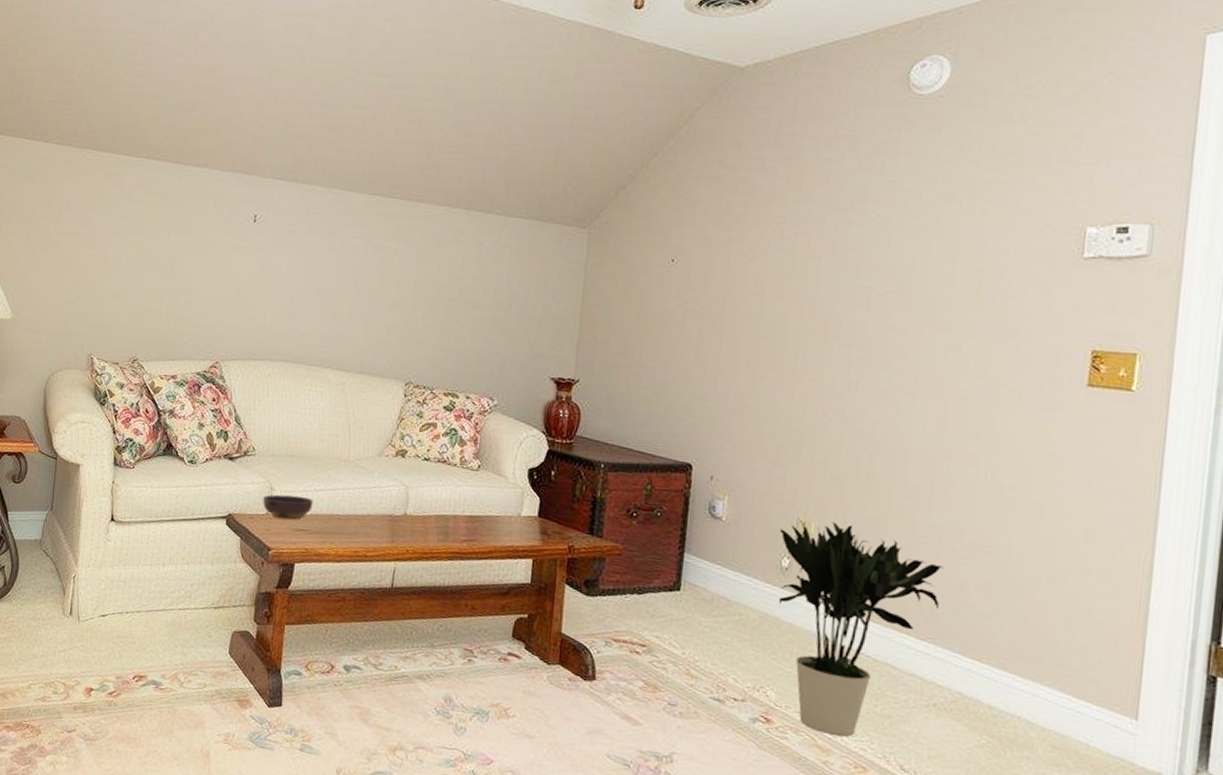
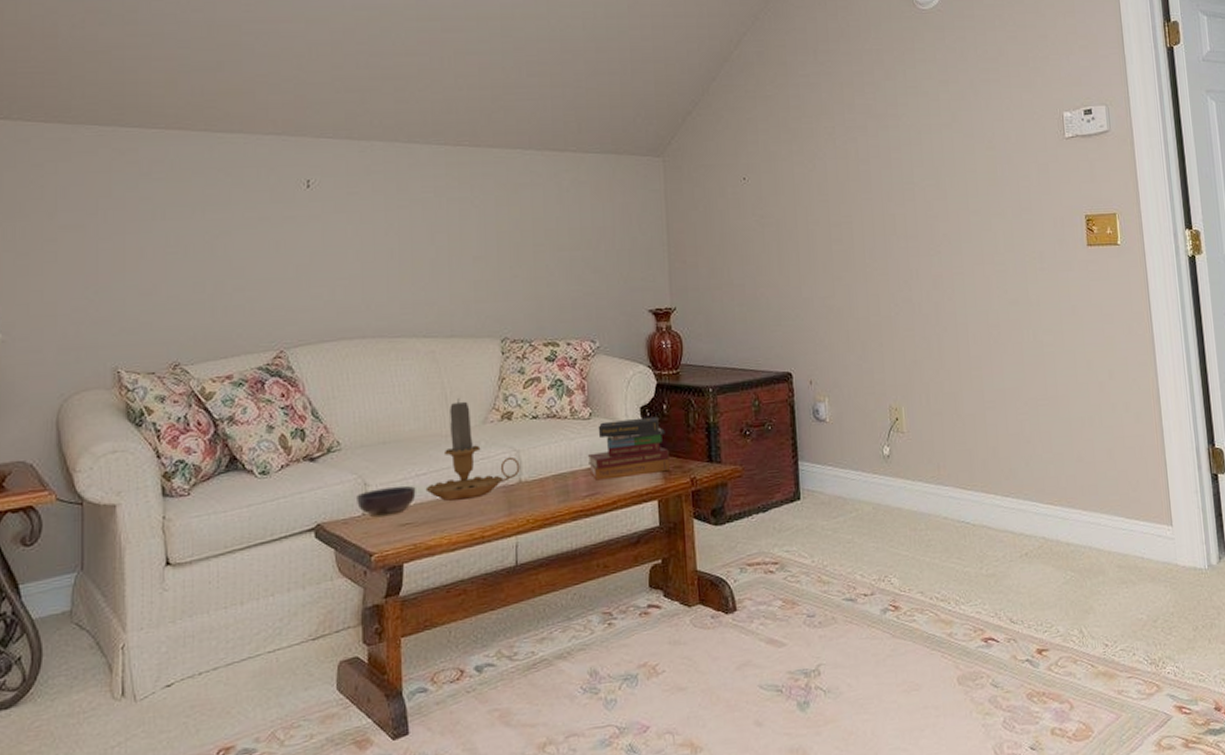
candle: none [321,429,407,521] -> present [425,398,520,502]
books: none [470,476,551,535] -> present [587,416,670,481]
potted plant: present [778,520,944,737] -> none [877,403,1014,607]

